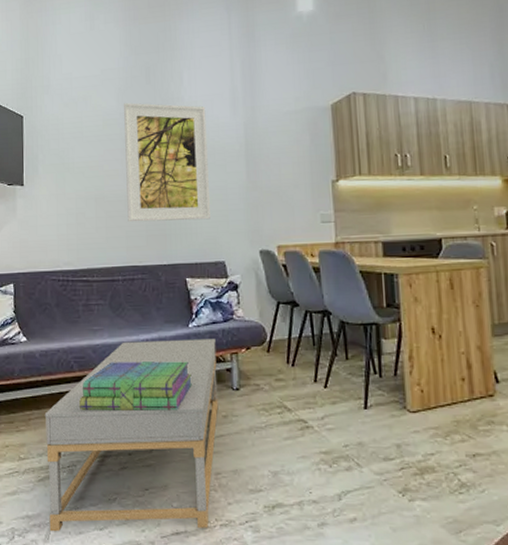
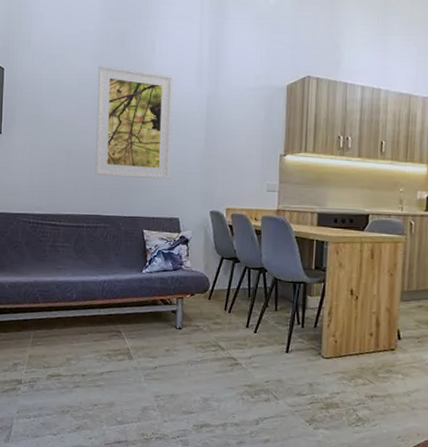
coffee table: present [44,339,219,532] -> none [10,280,165,440]
stack of books: present [79,361,192,411] -> none [42,297,142,342]

